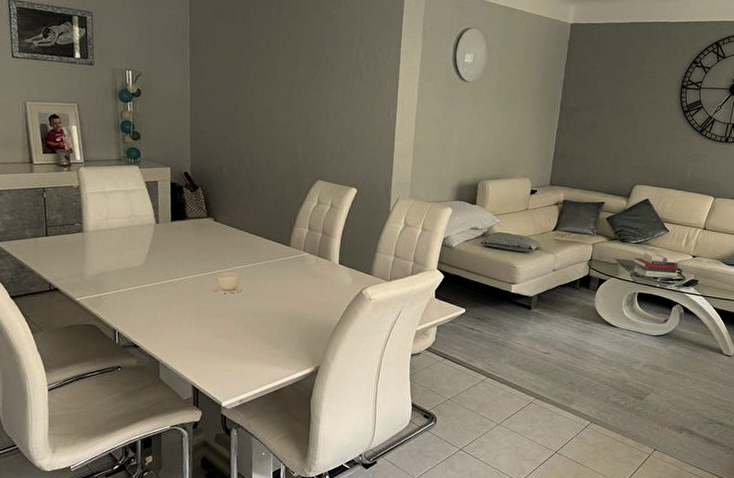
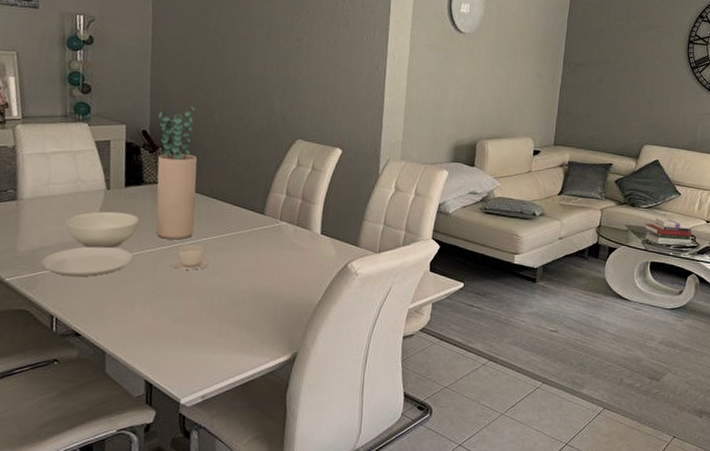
plate: none [104,272,180,298] -> present [41,246,133,277]
bowl: none [123,242,184,274] -> present [65,211,139,249]
vase: none [198,145,232,268] -> present [156,100,198,240]

